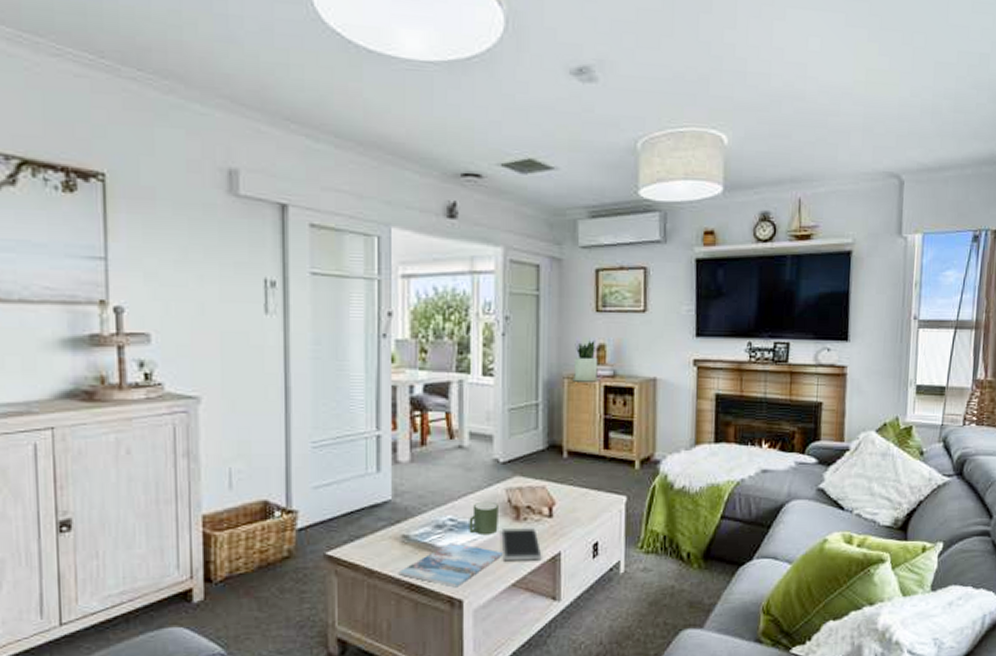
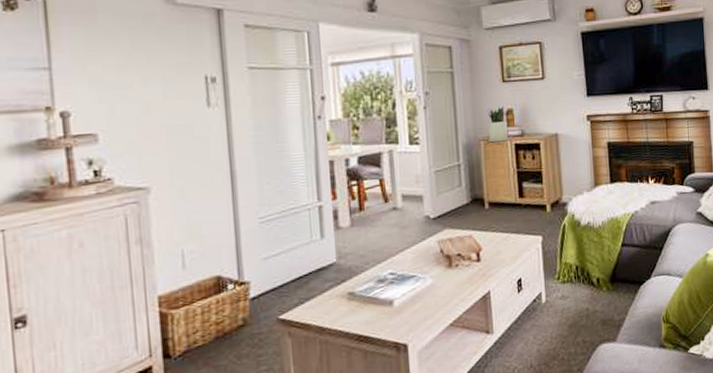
magazine: present [398,543,502,587] -> none [347,294,440,333]
mug: present [469,501,498,536] -> none [407,253,434,285]
tablet: present [501,528,542,561] -> none [437,273,474,305]

